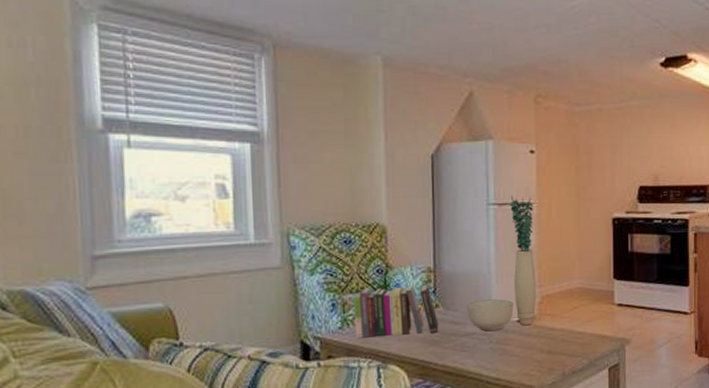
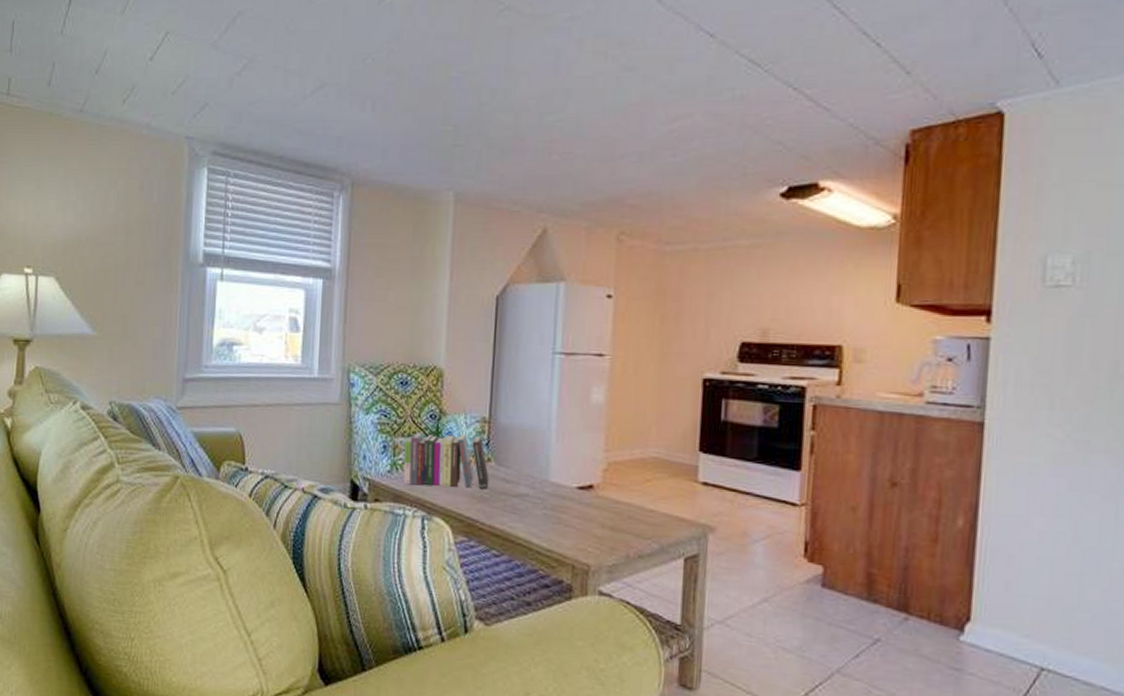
bowl: present [466,299,514,332] -> none [520,459,574,496]
vase: present [509,195,537,326] -> none [576,344,606,495]

